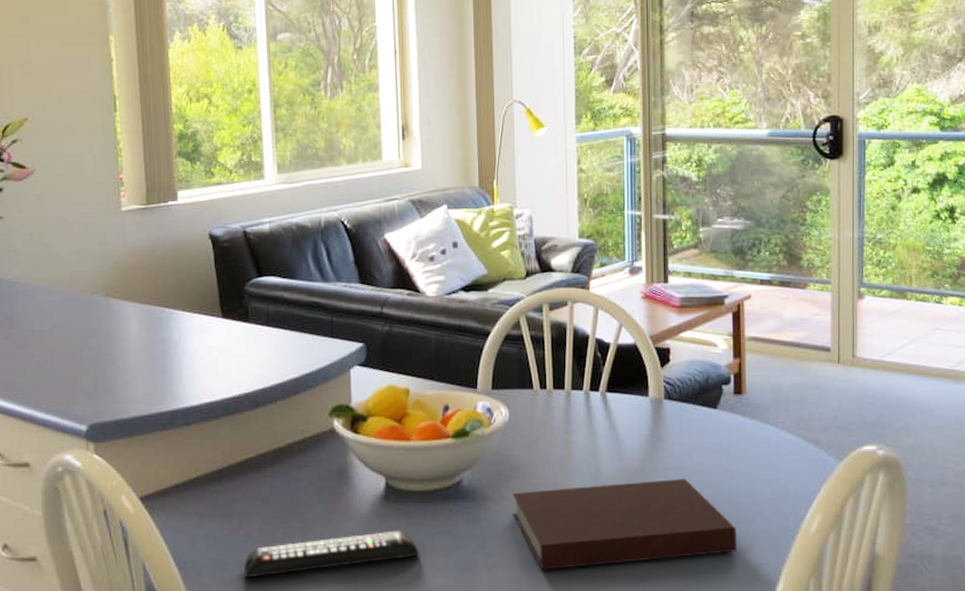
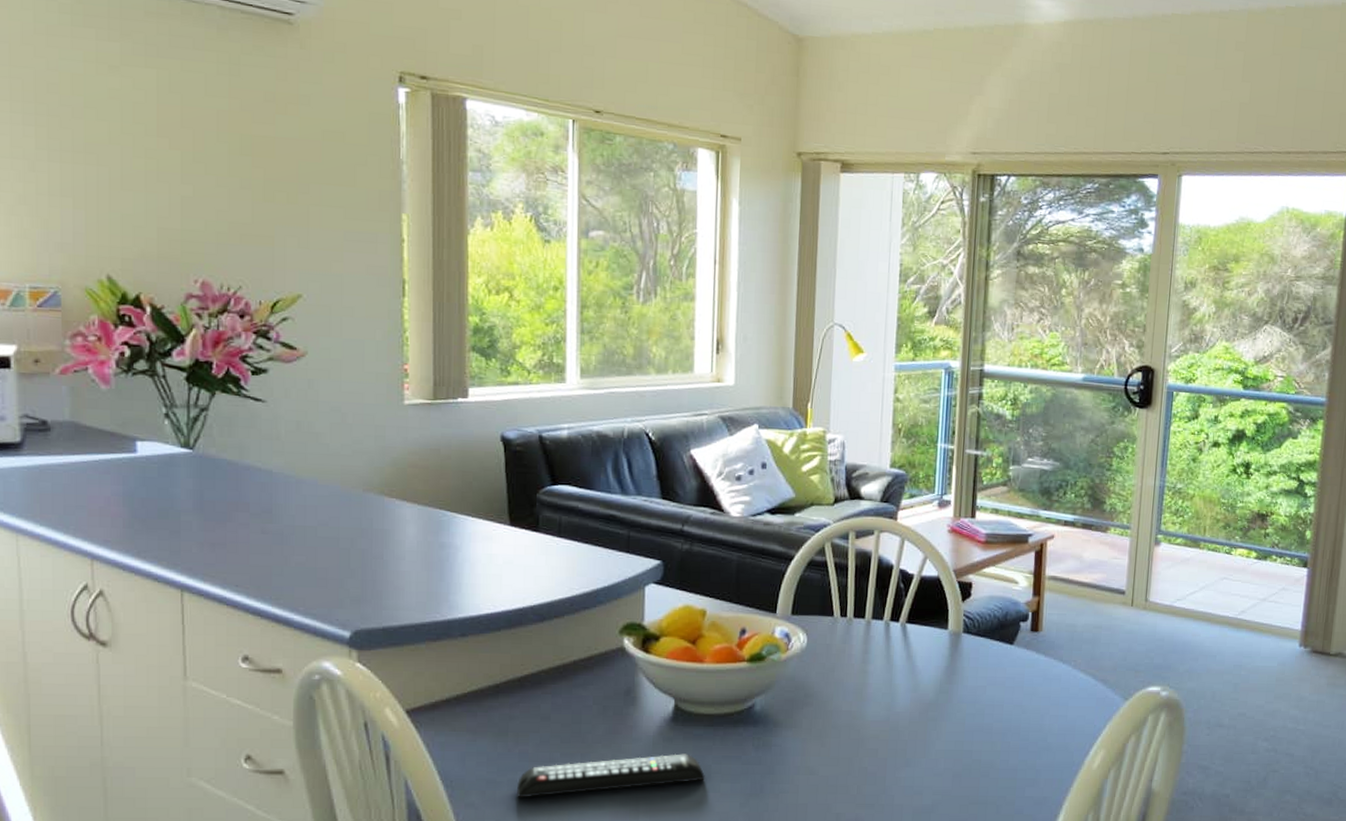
notebook: present [513,479,737,570] -> none [804,712,1023,798]

